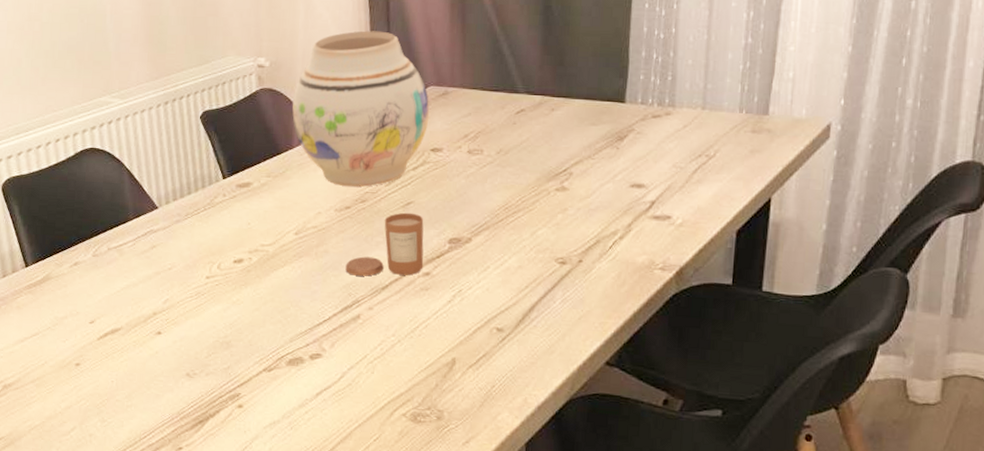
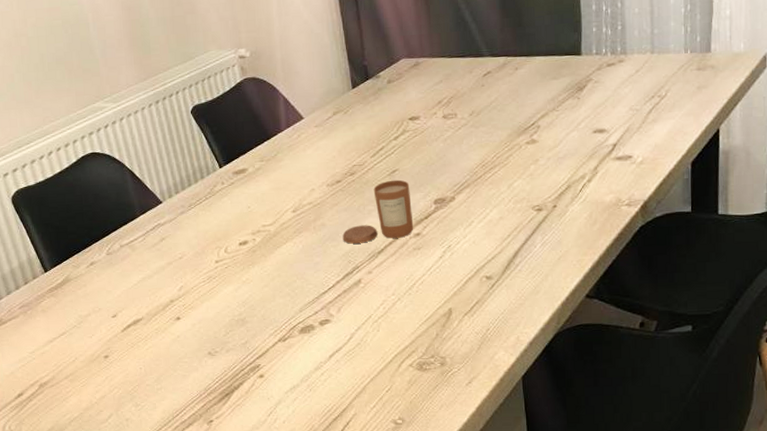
vase: present [291,30,430,187] -> none [275,11,404,162]

